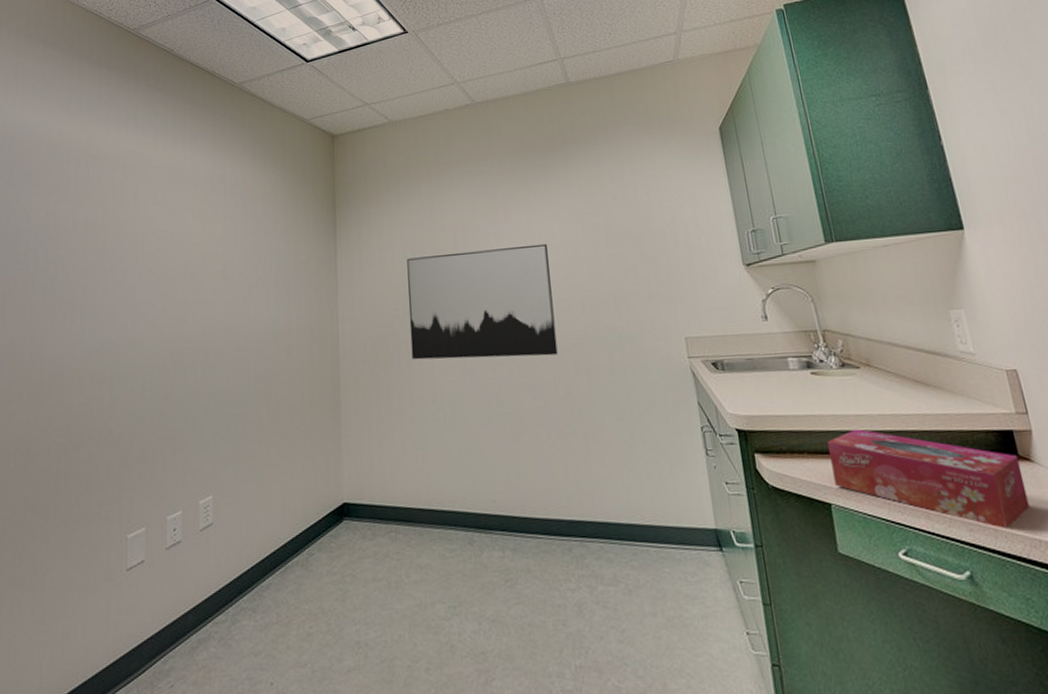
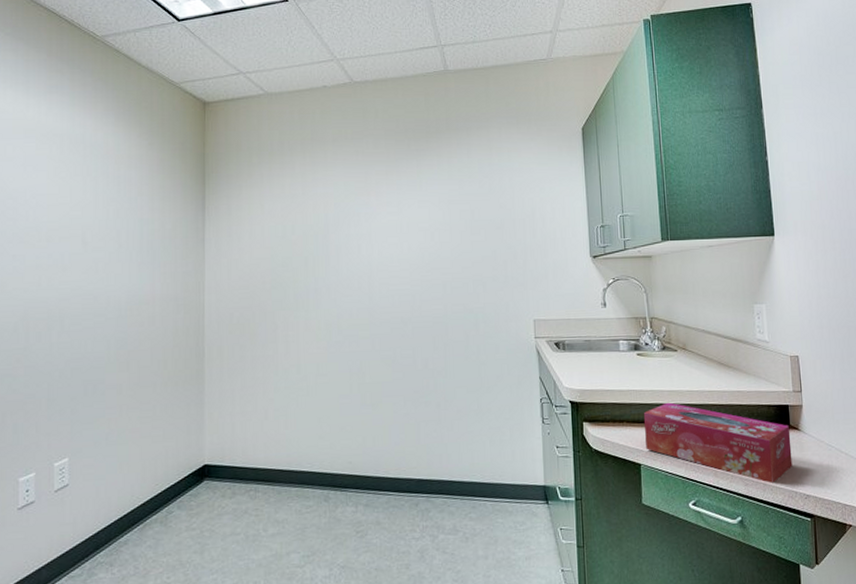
wall art: present [407,243,558,360] -> none [277,227,418,332]

